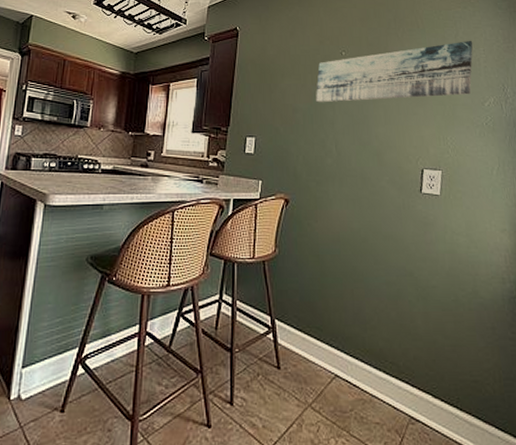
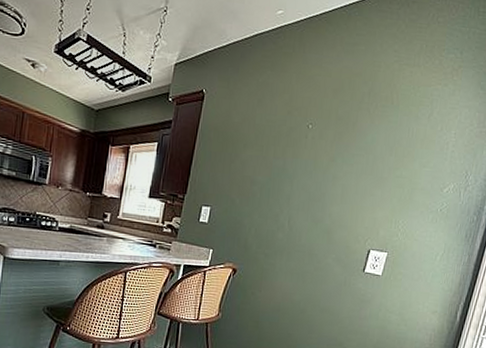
wall art: present [316,40,473,103] -> none [275,121,446,180]

